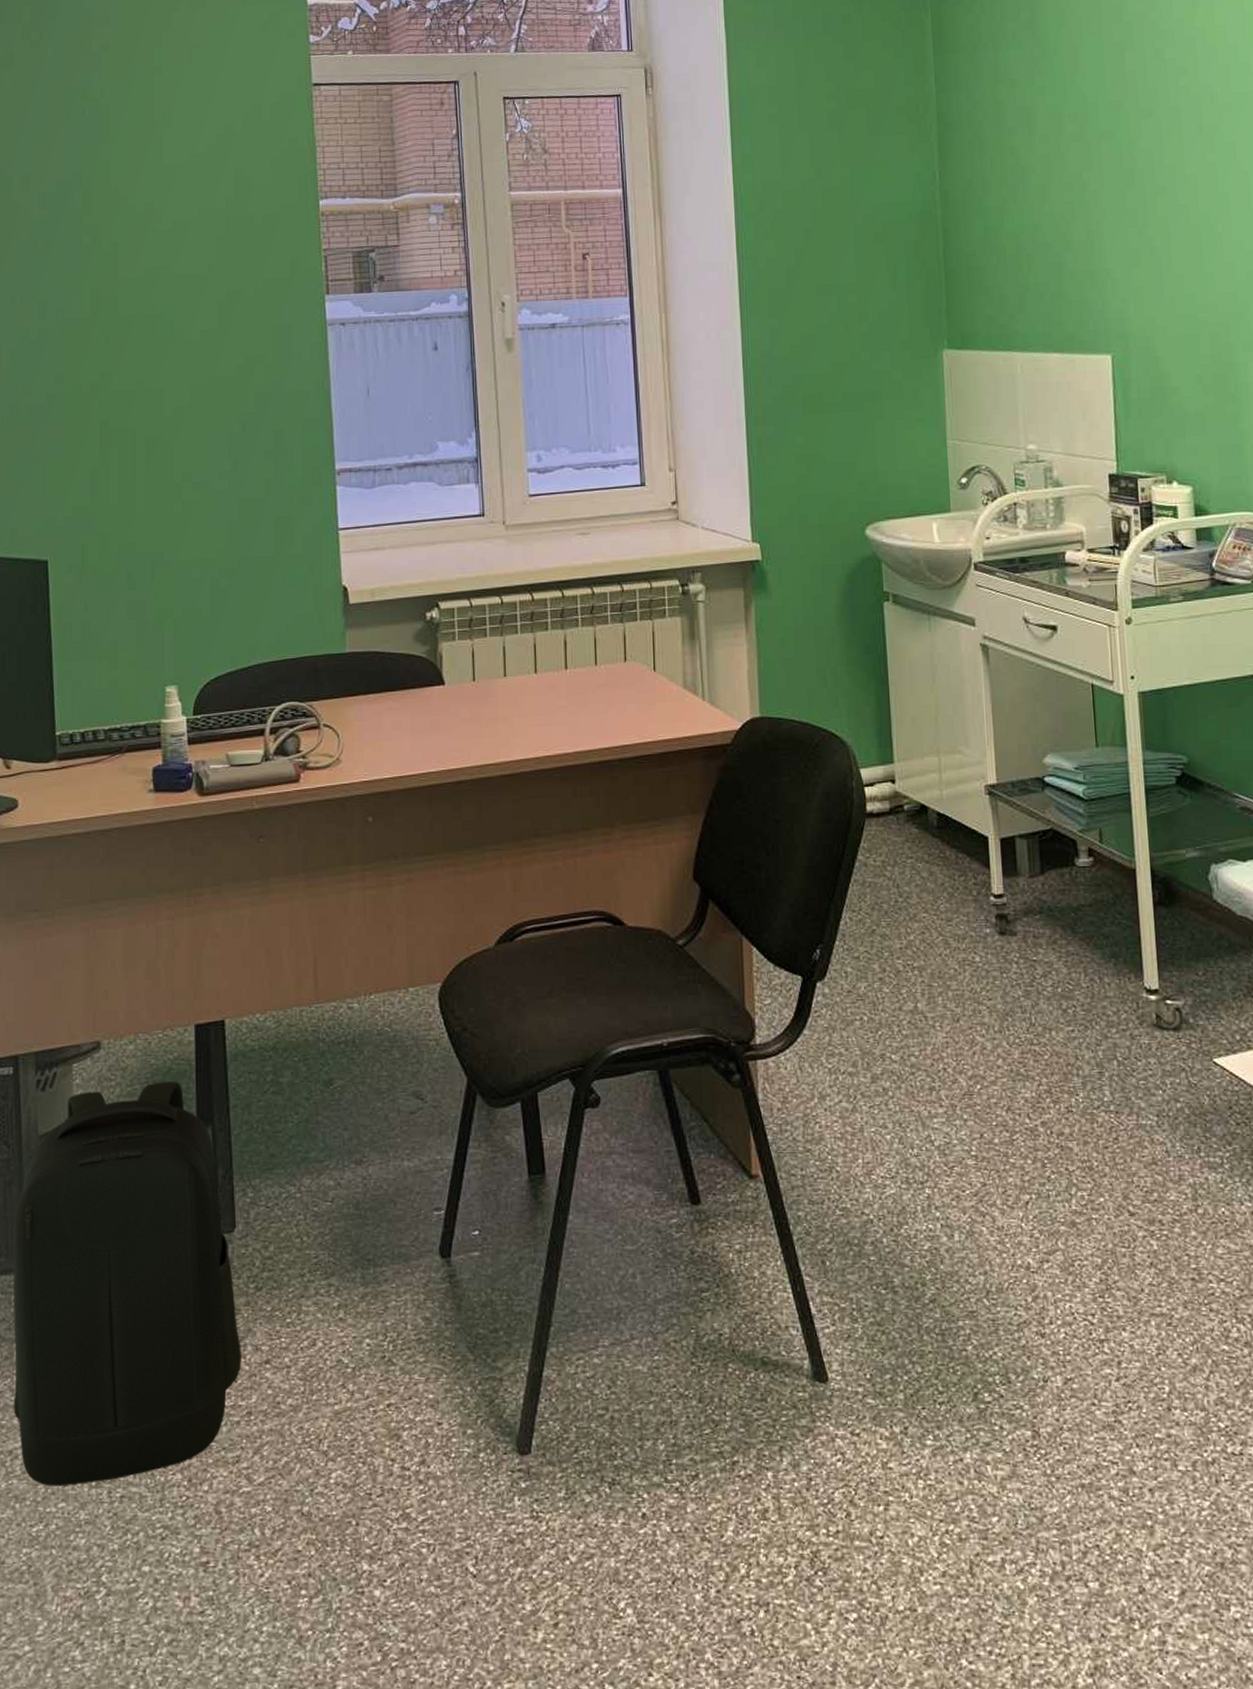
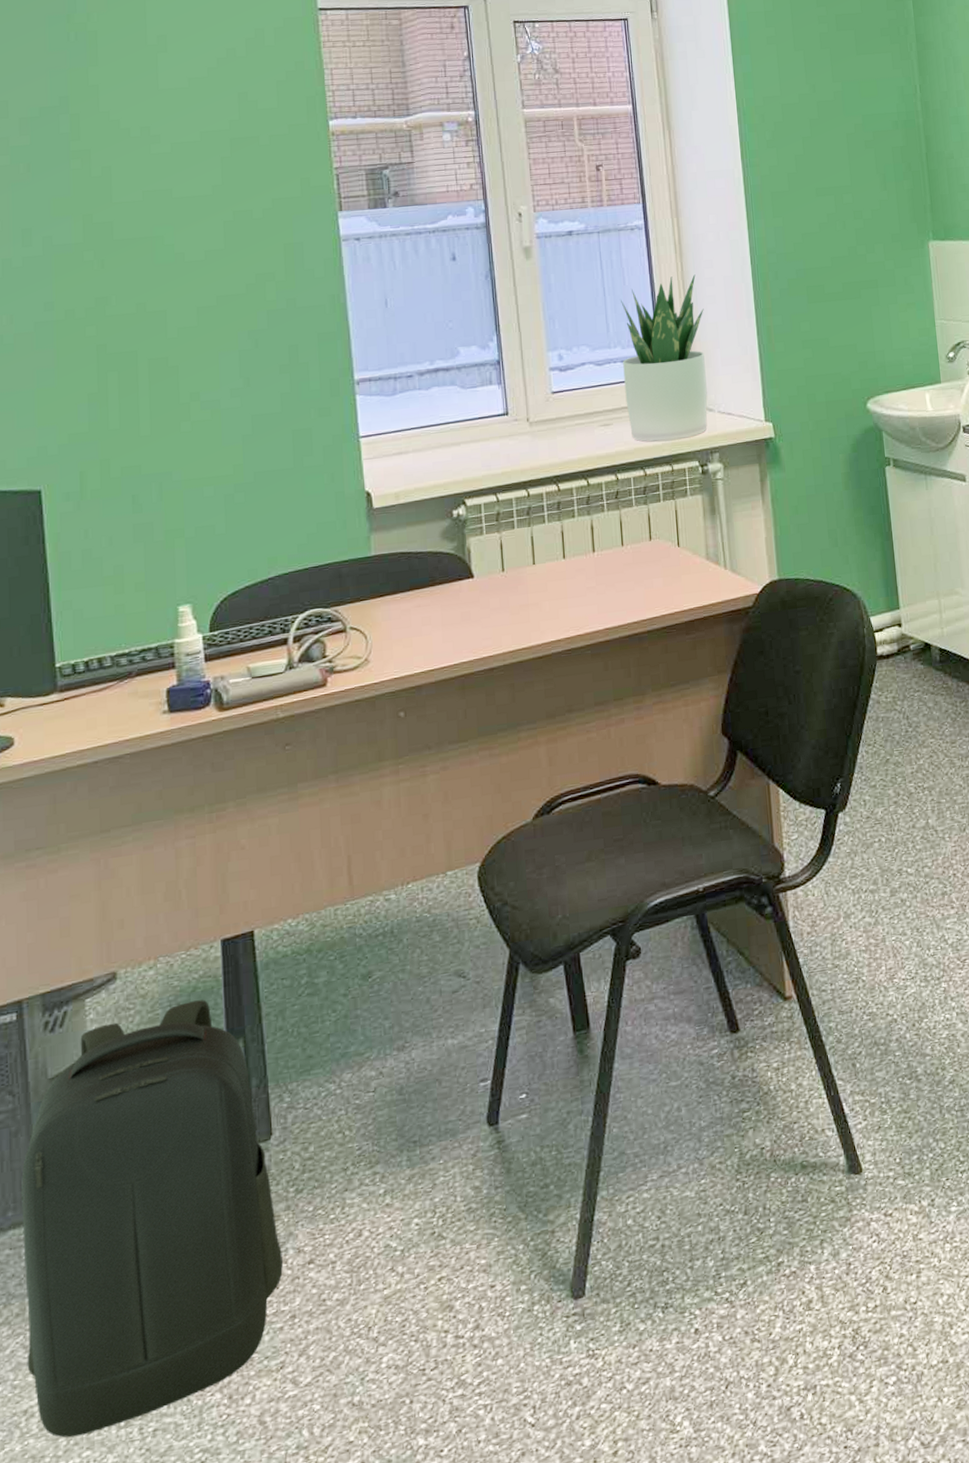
planter: none [603,376,691,557] -> present [621,274,708,443]

